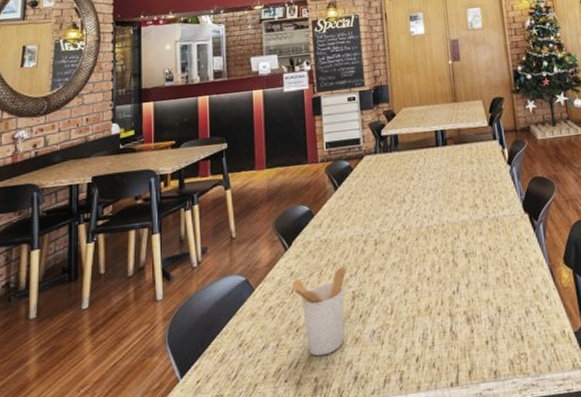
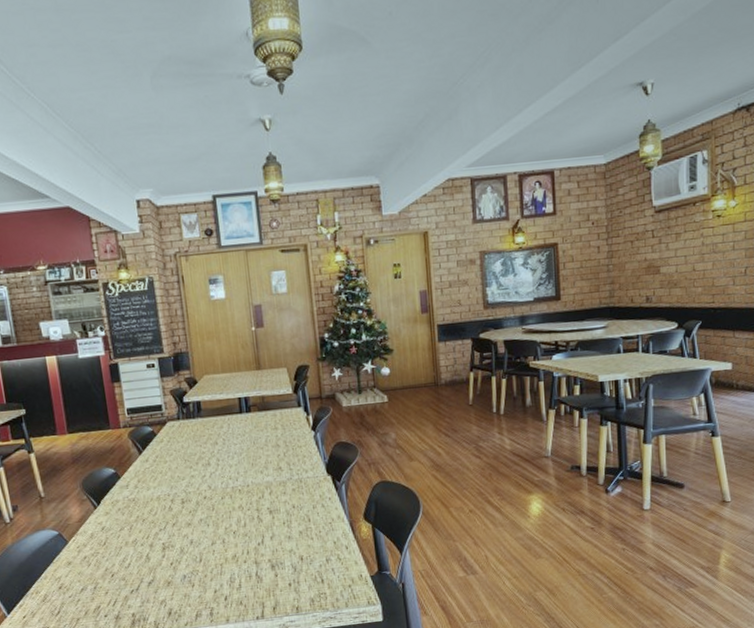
utensil holder: present [290,267,346,357] -> none [102,522,158,597]

